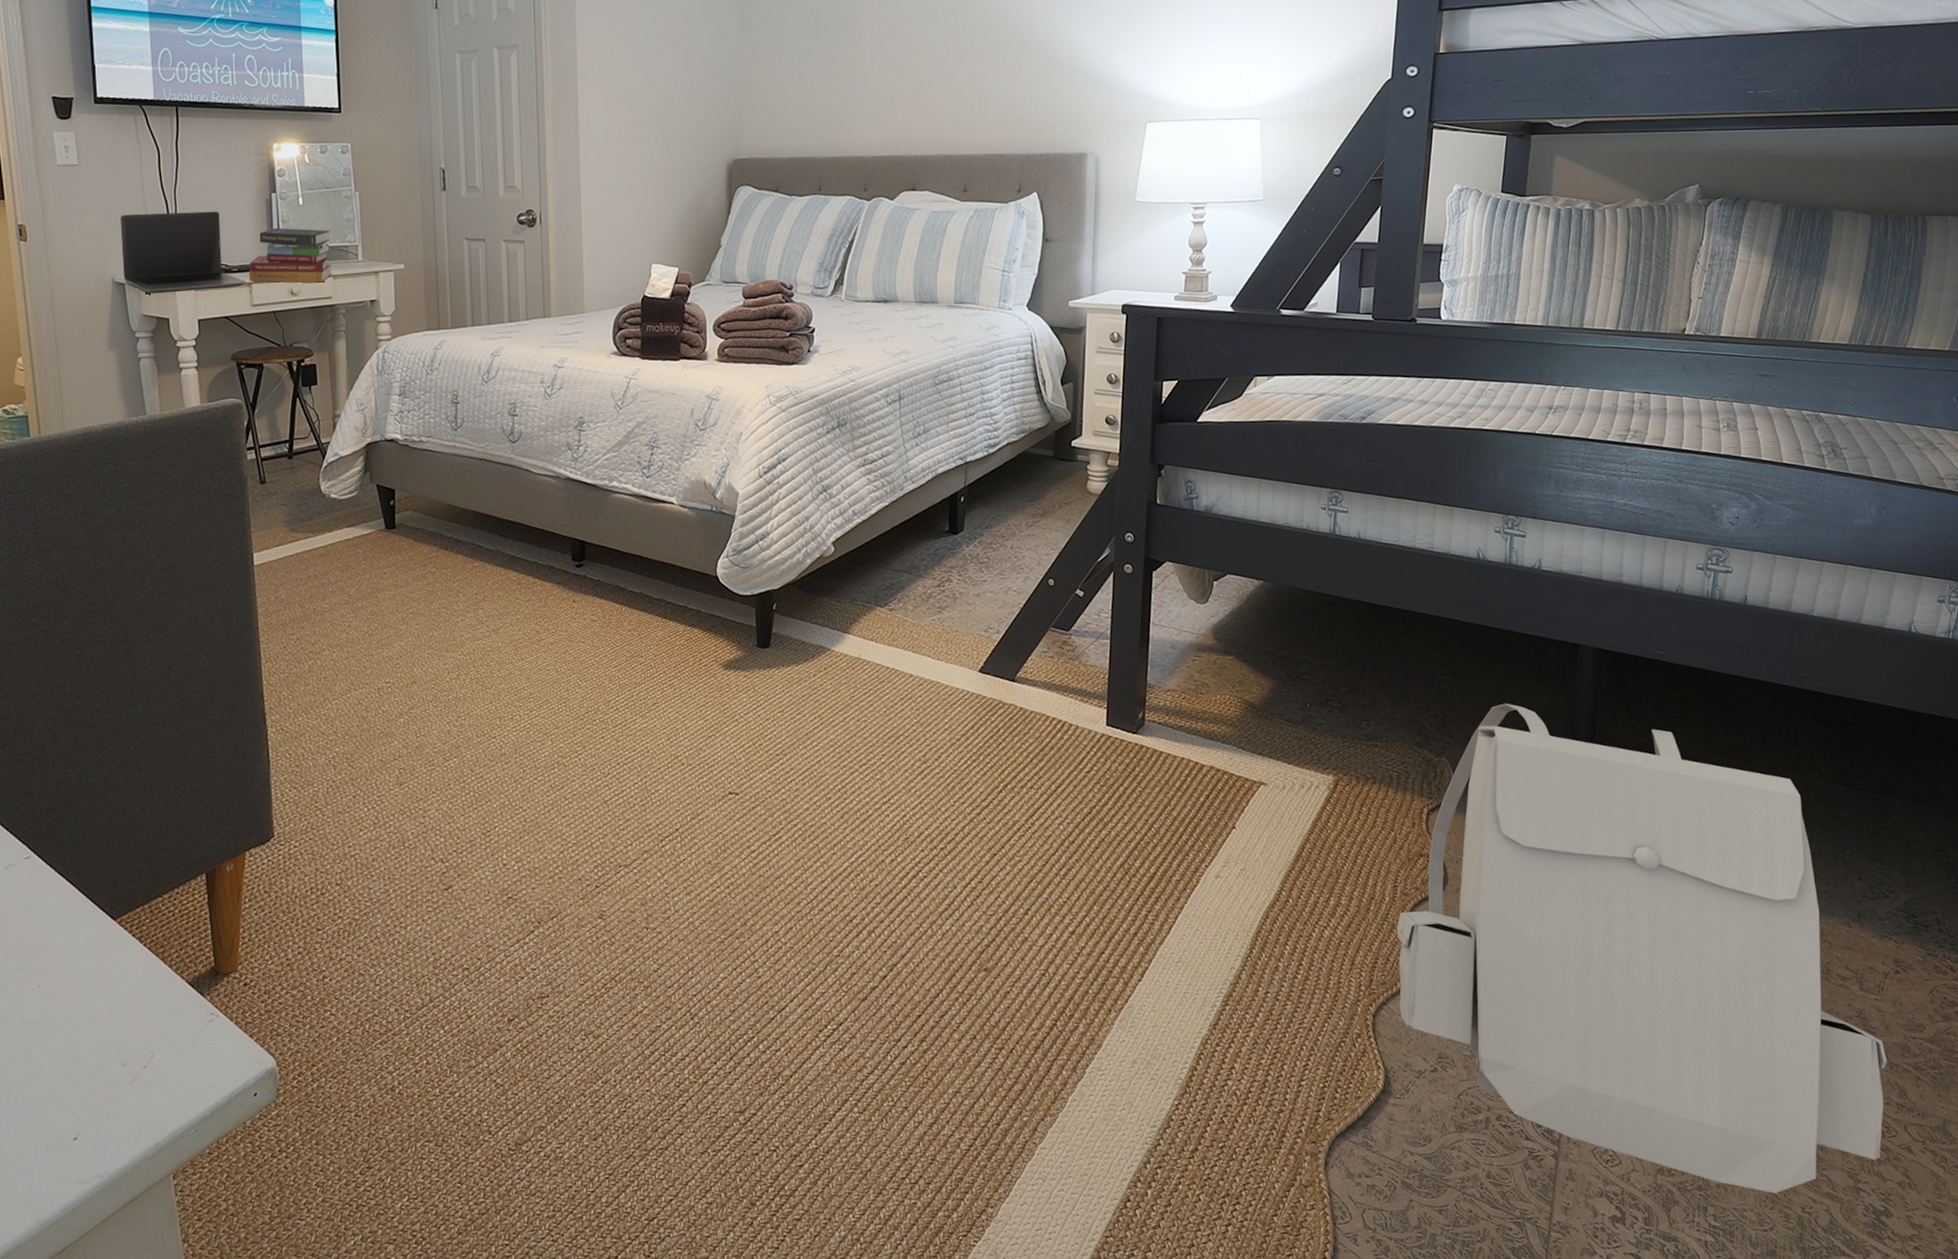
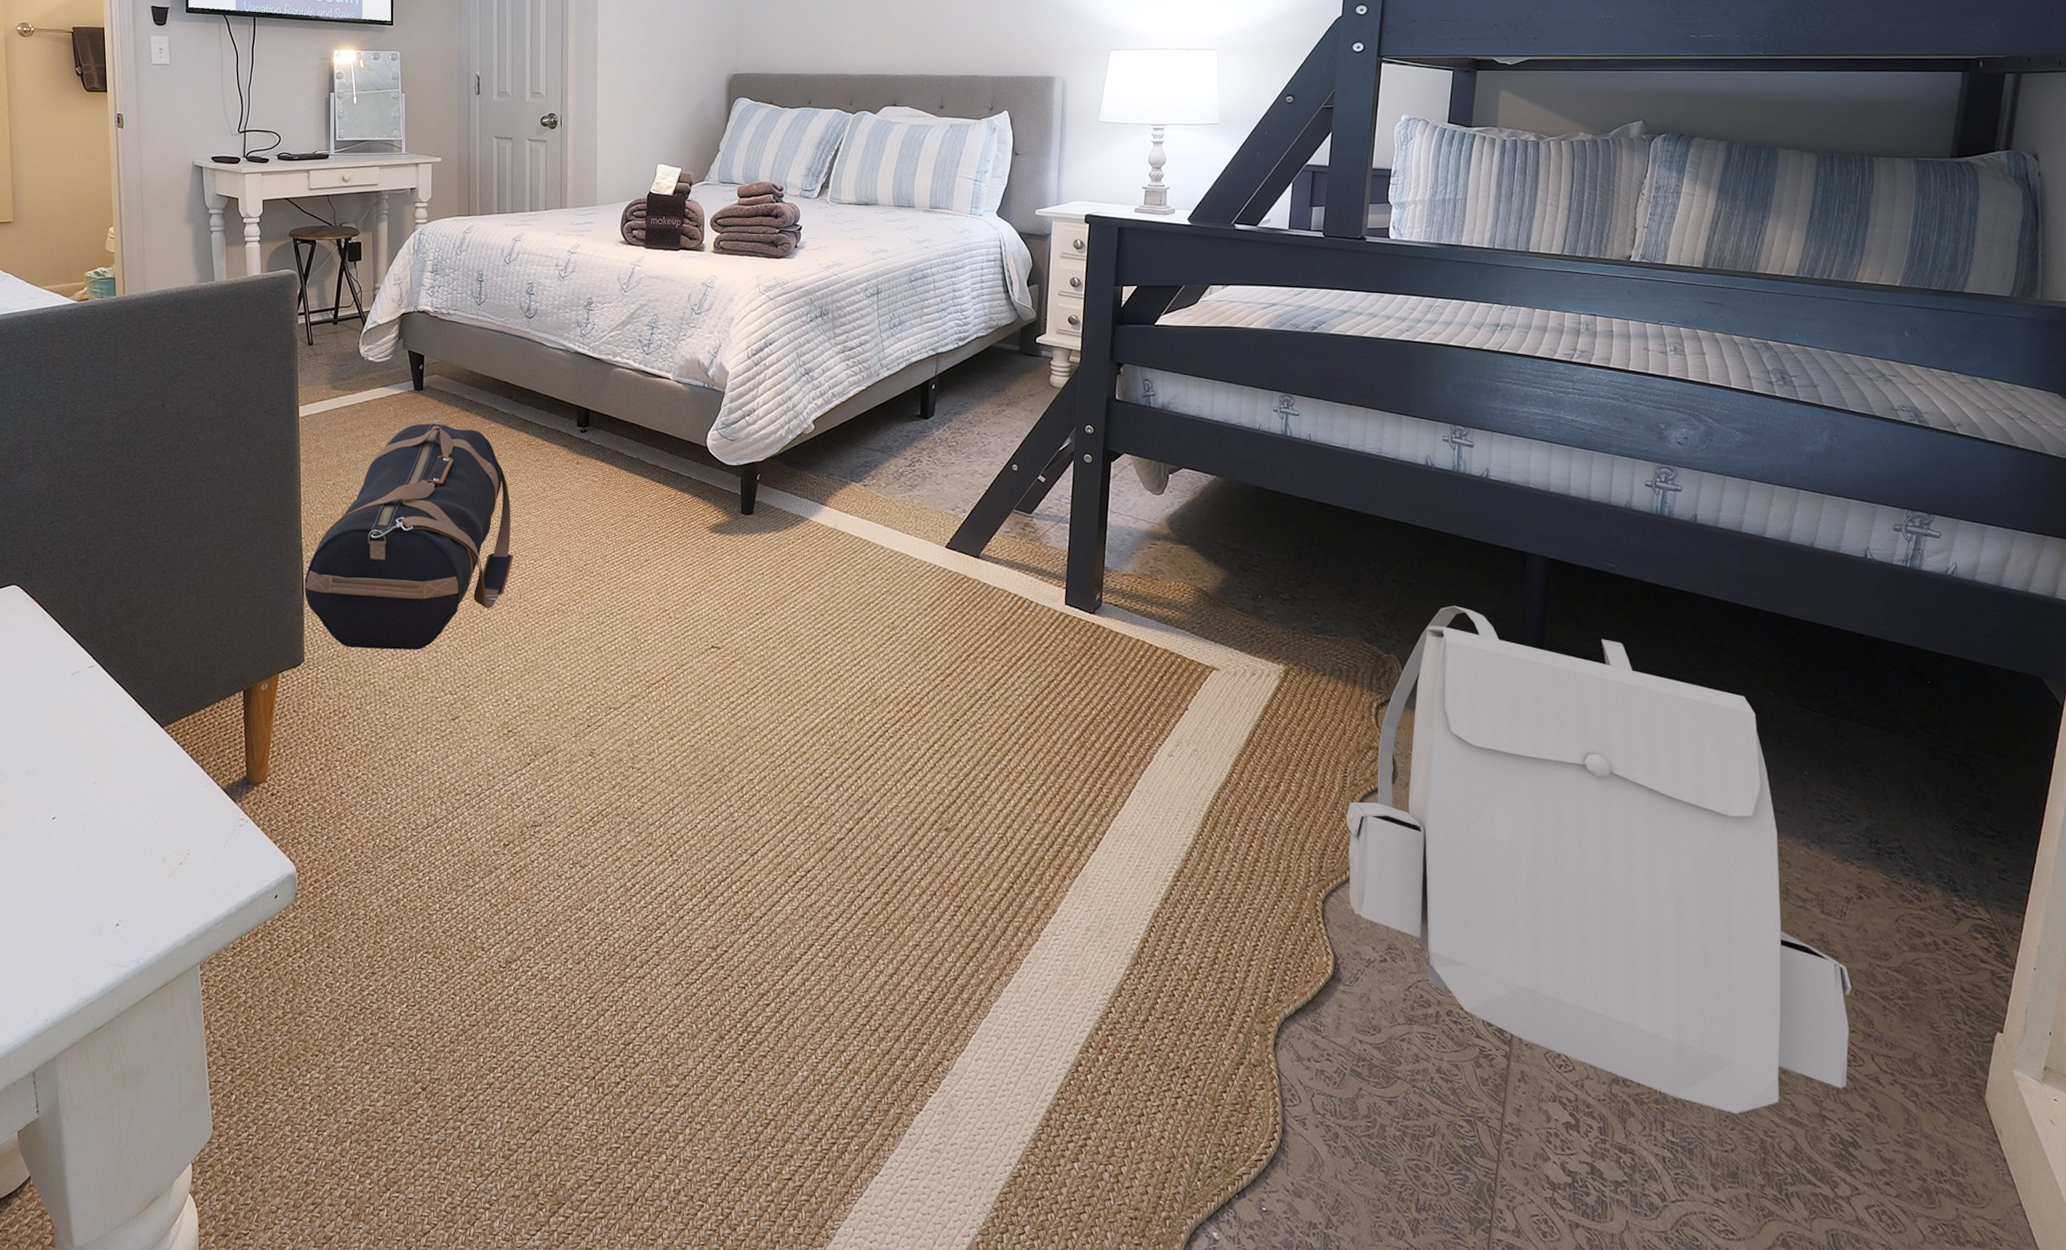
laptop computer: present [119,211,246,294] -> none [201,107,305,177]
books: present [249,227,332,283] -> none [308,122,379,172]
duffel bag: none [269,561,506,819] -> present [304,420,513,650]

